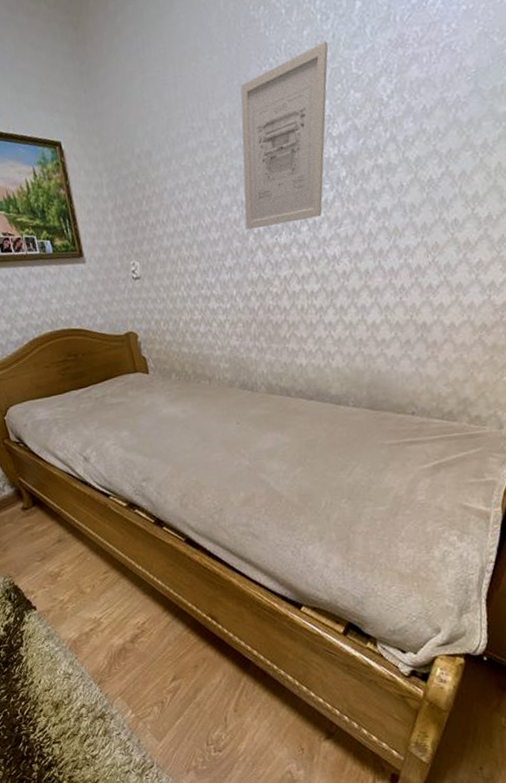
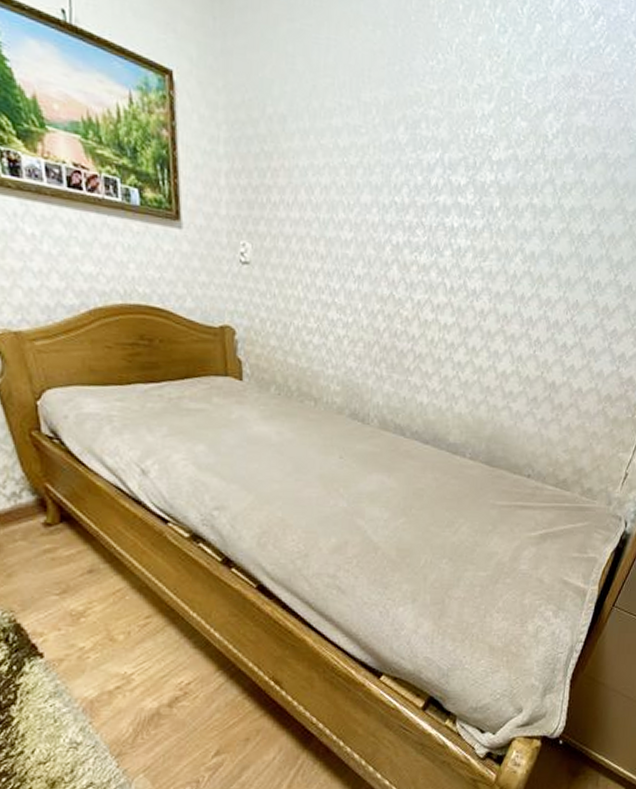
wall art: present [240,41,329,230] -> none [383,55,502,244]

